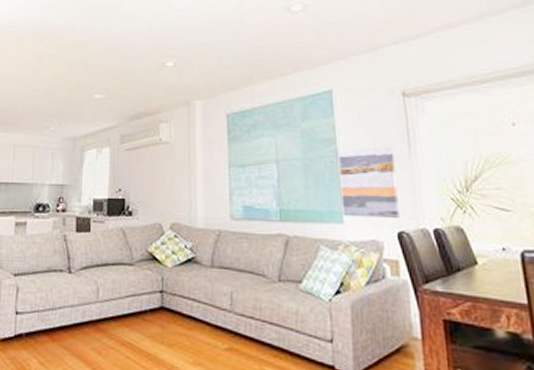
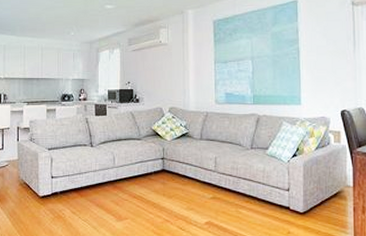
wall art: present [339,147,400,218] -> none [300,45,343,100]

